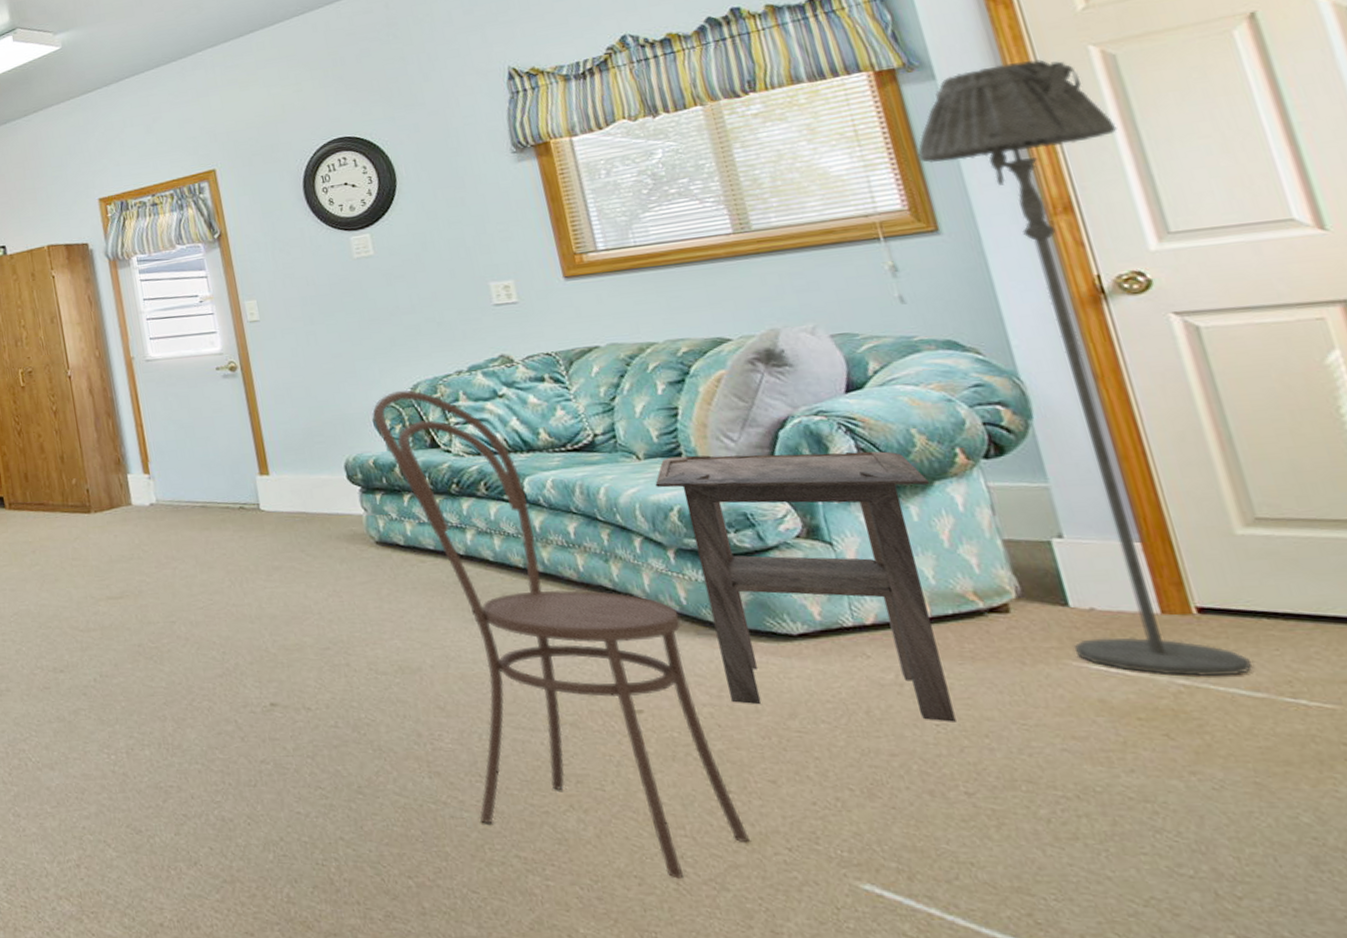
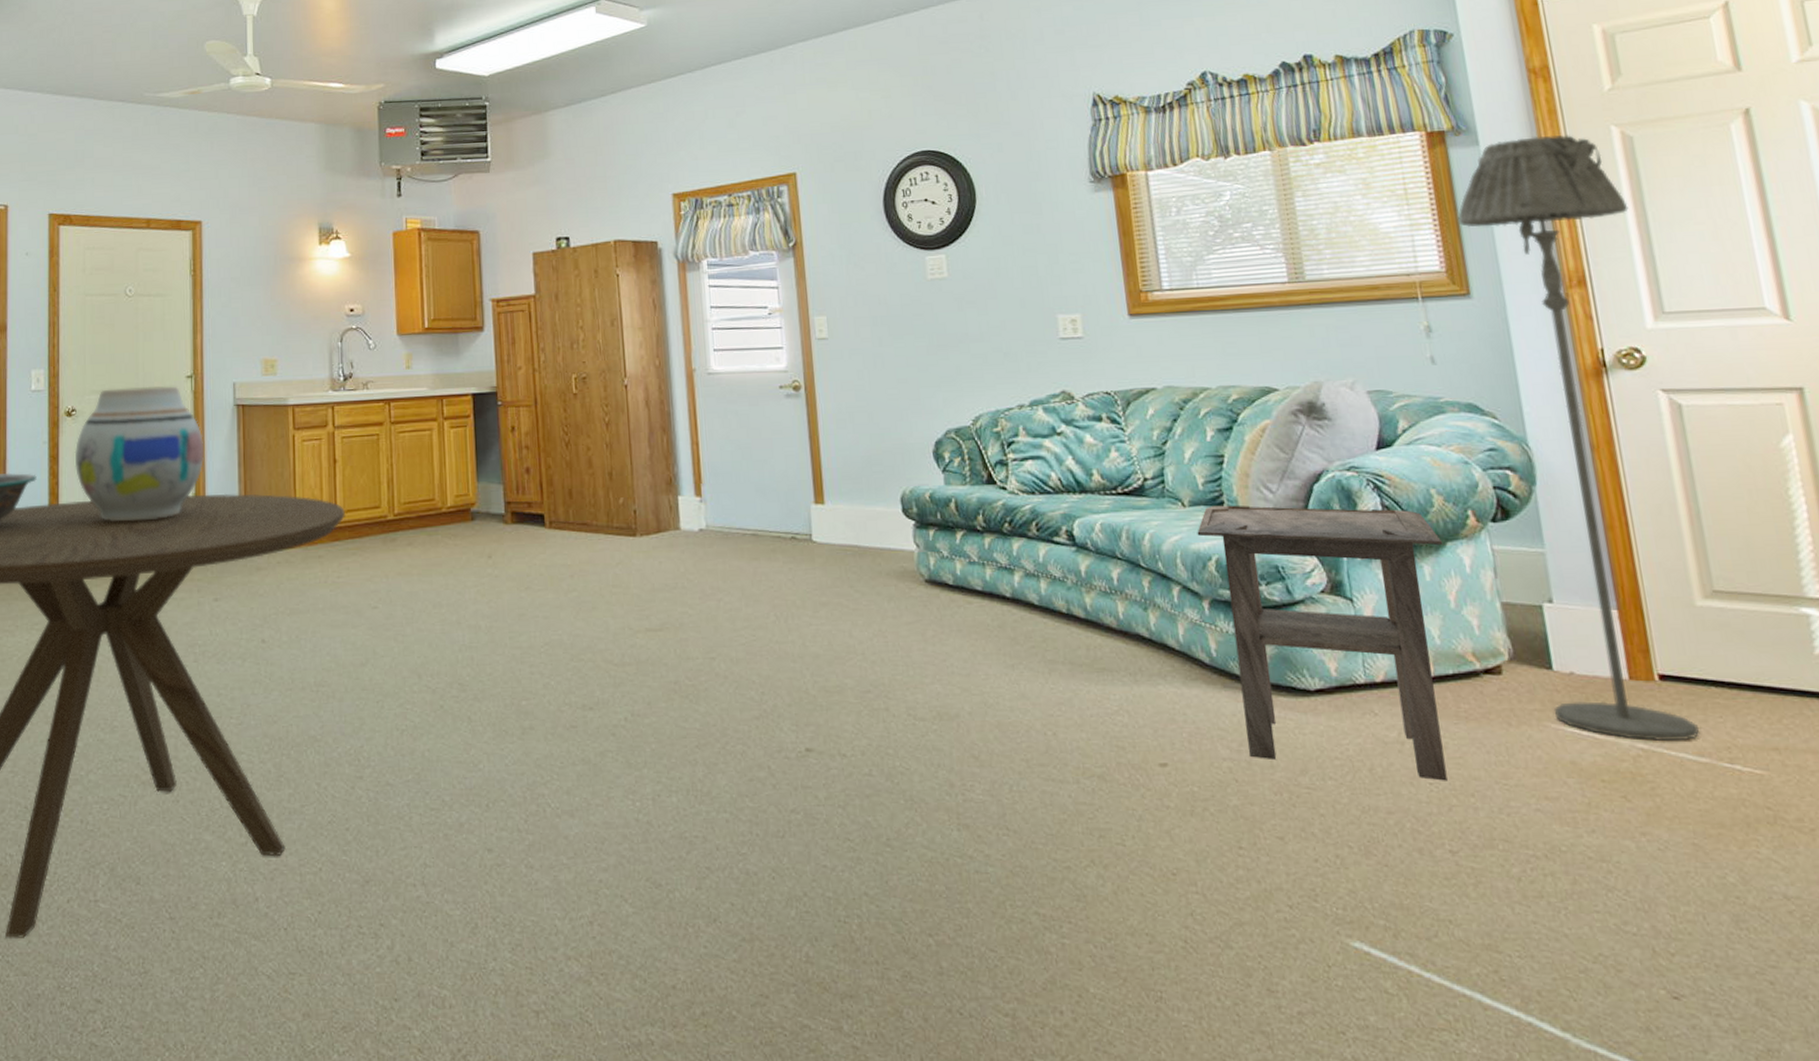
chair: present [373,390,750,879] -> none [933,421,1255,936]

